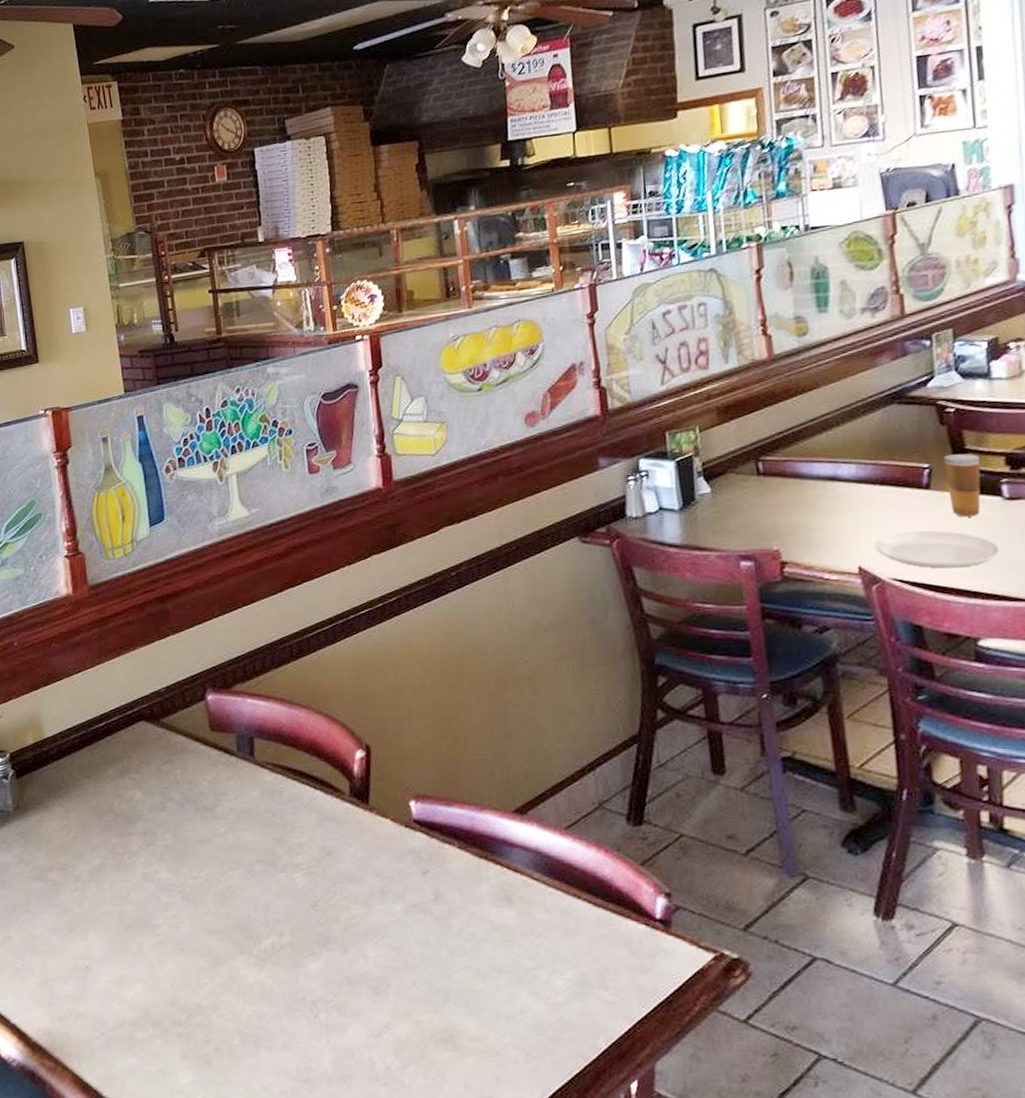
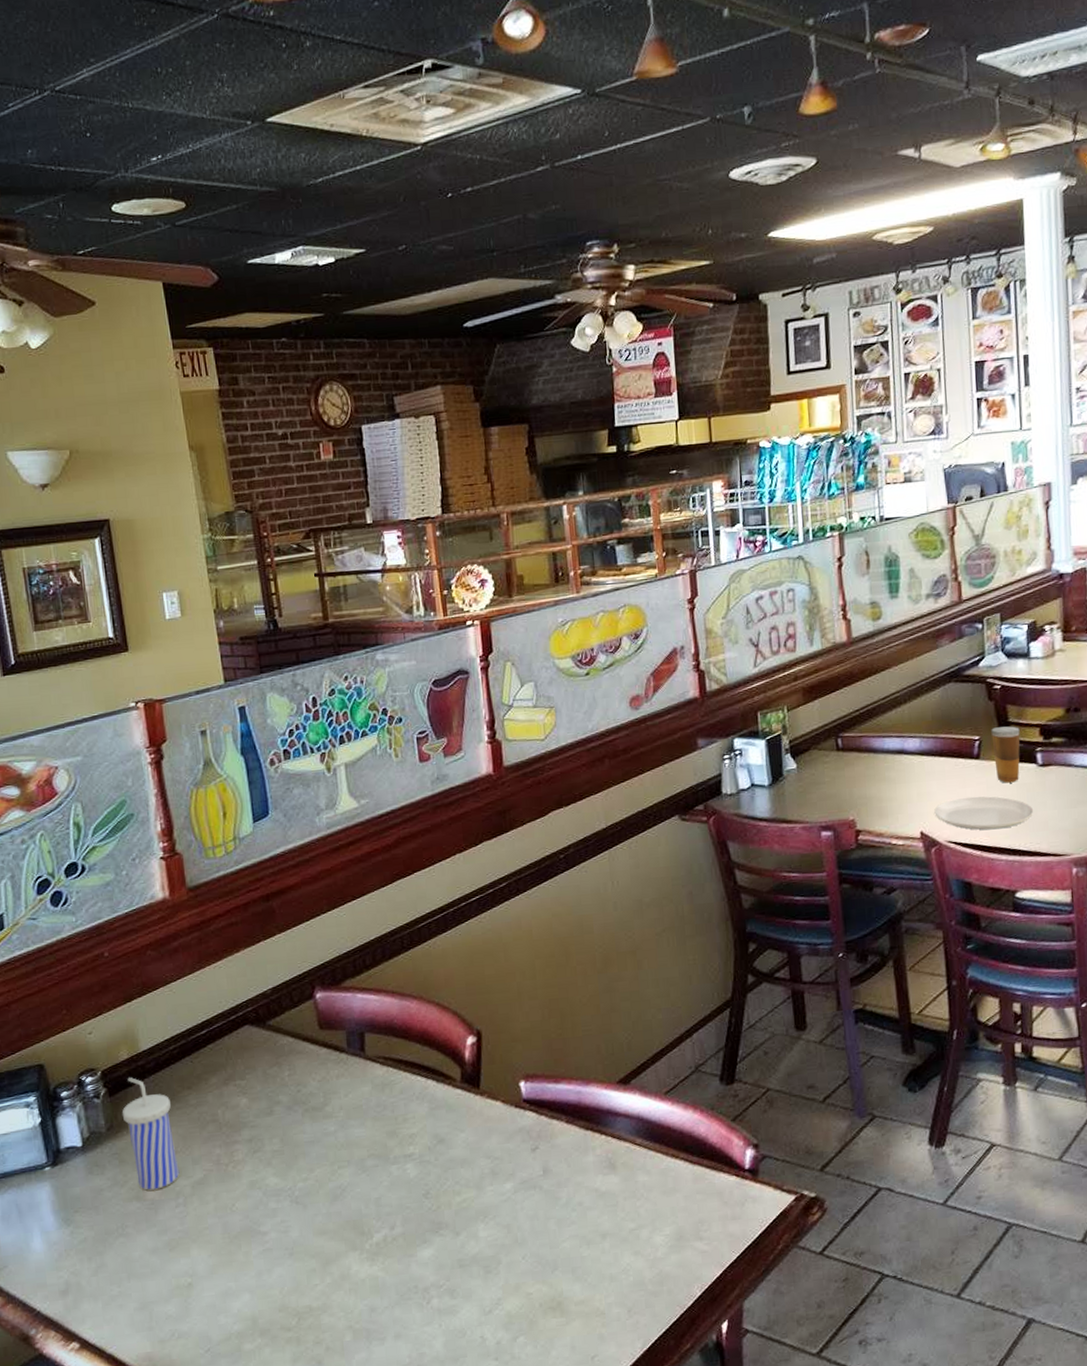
beverage cup: none [27,762,79,871] -> present [121,1077,180,1191]

